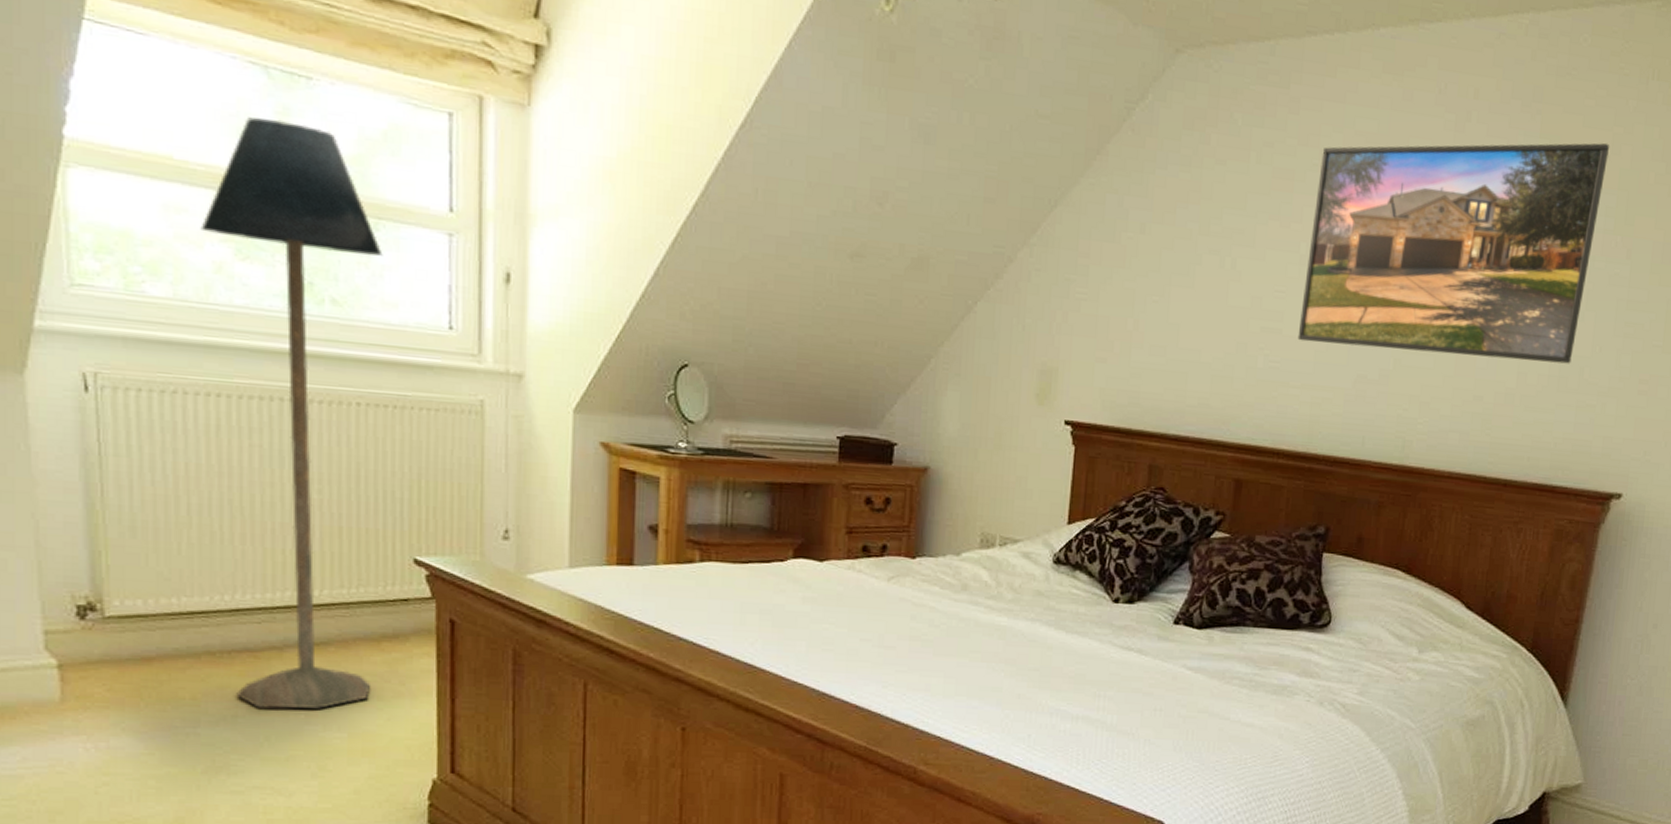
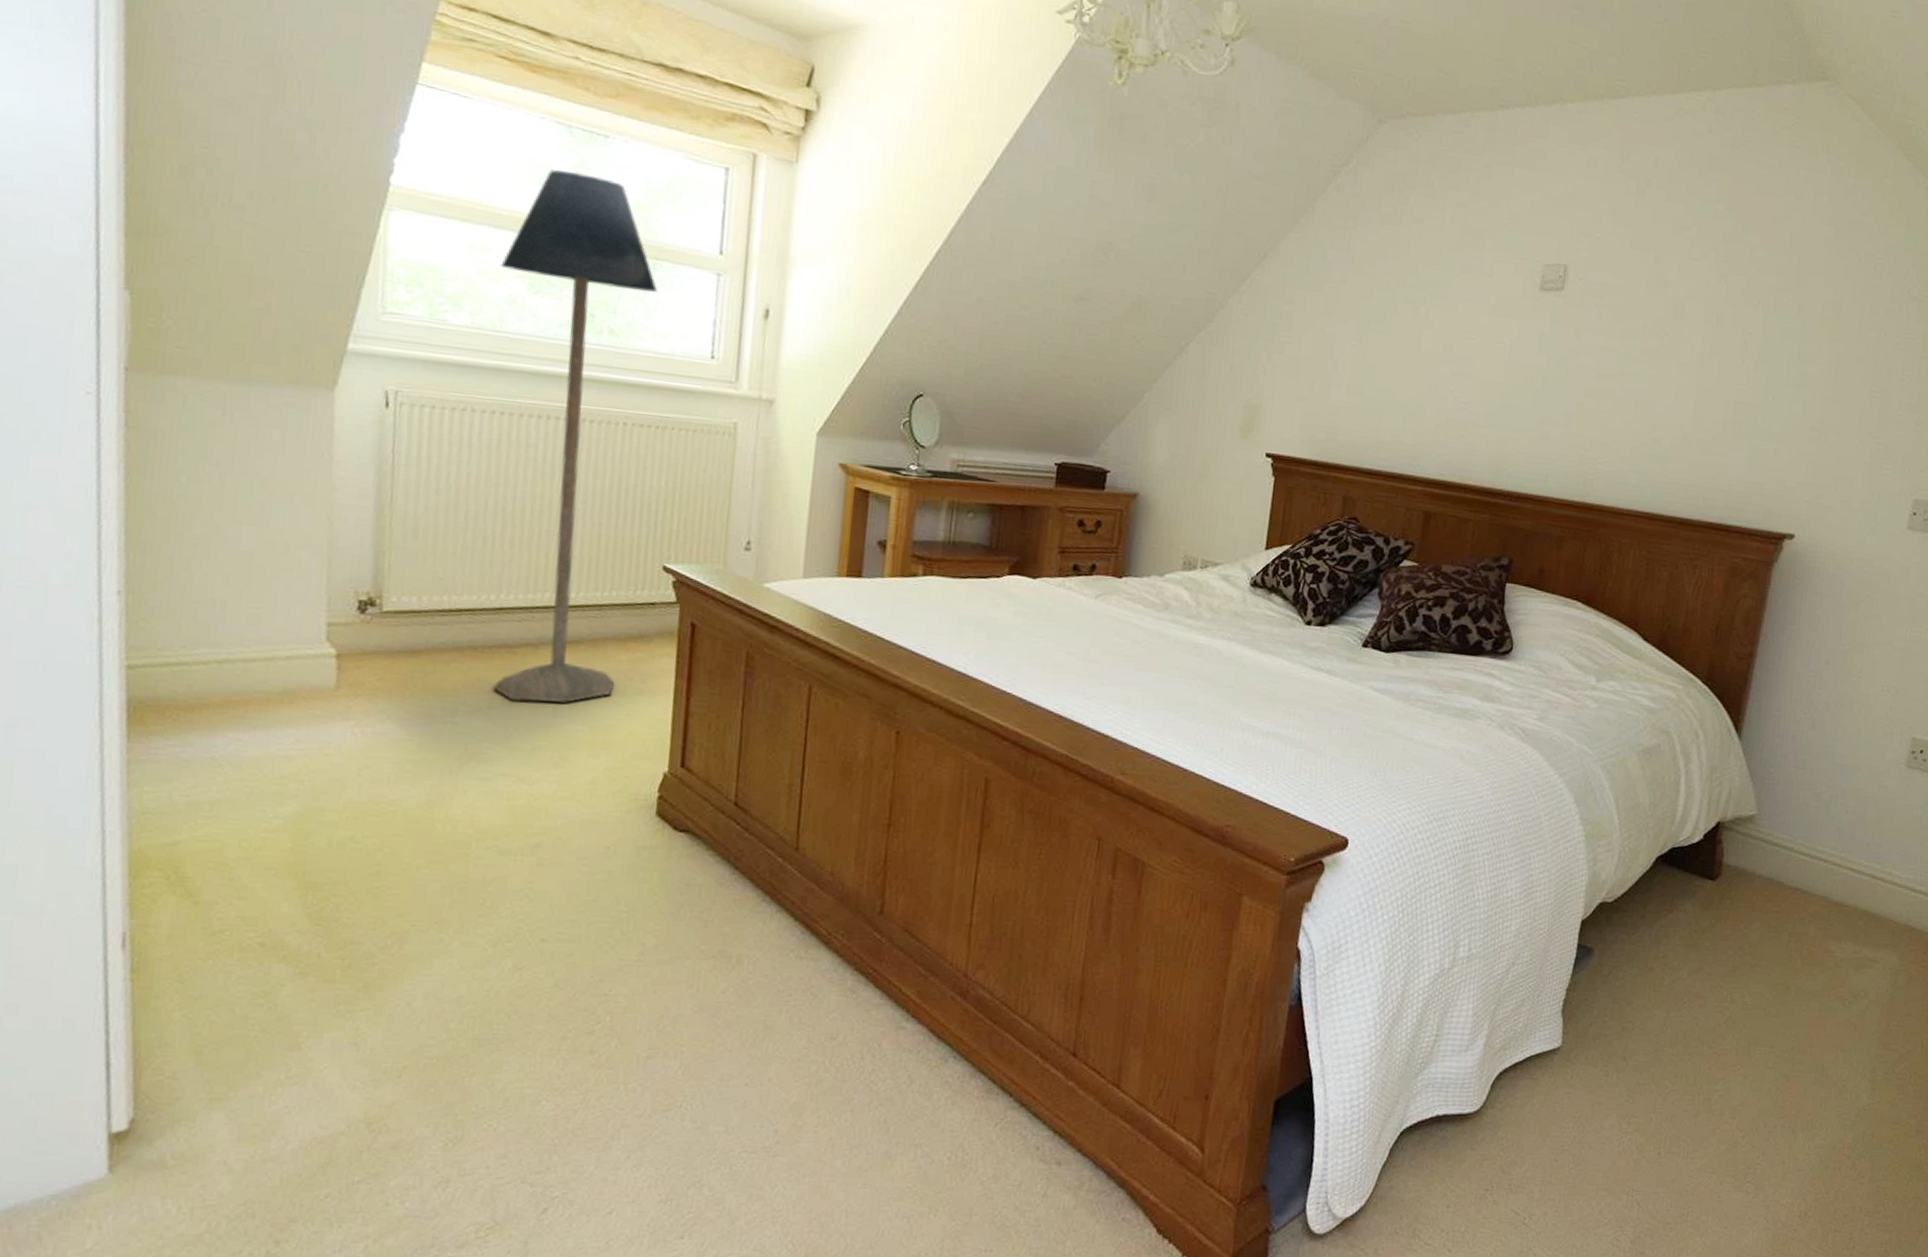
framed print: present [1297,142,1610,364] -> none [1486,208,1782,411]

